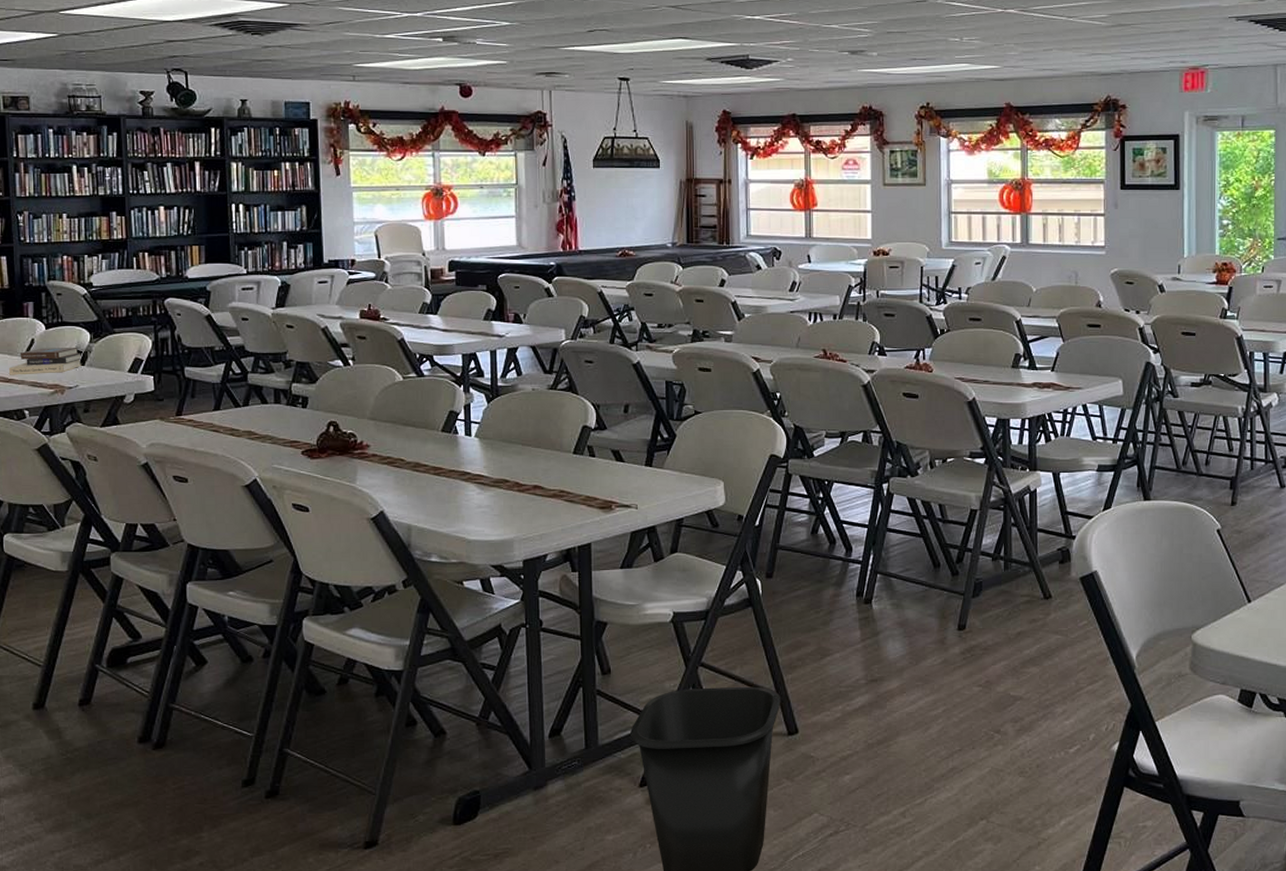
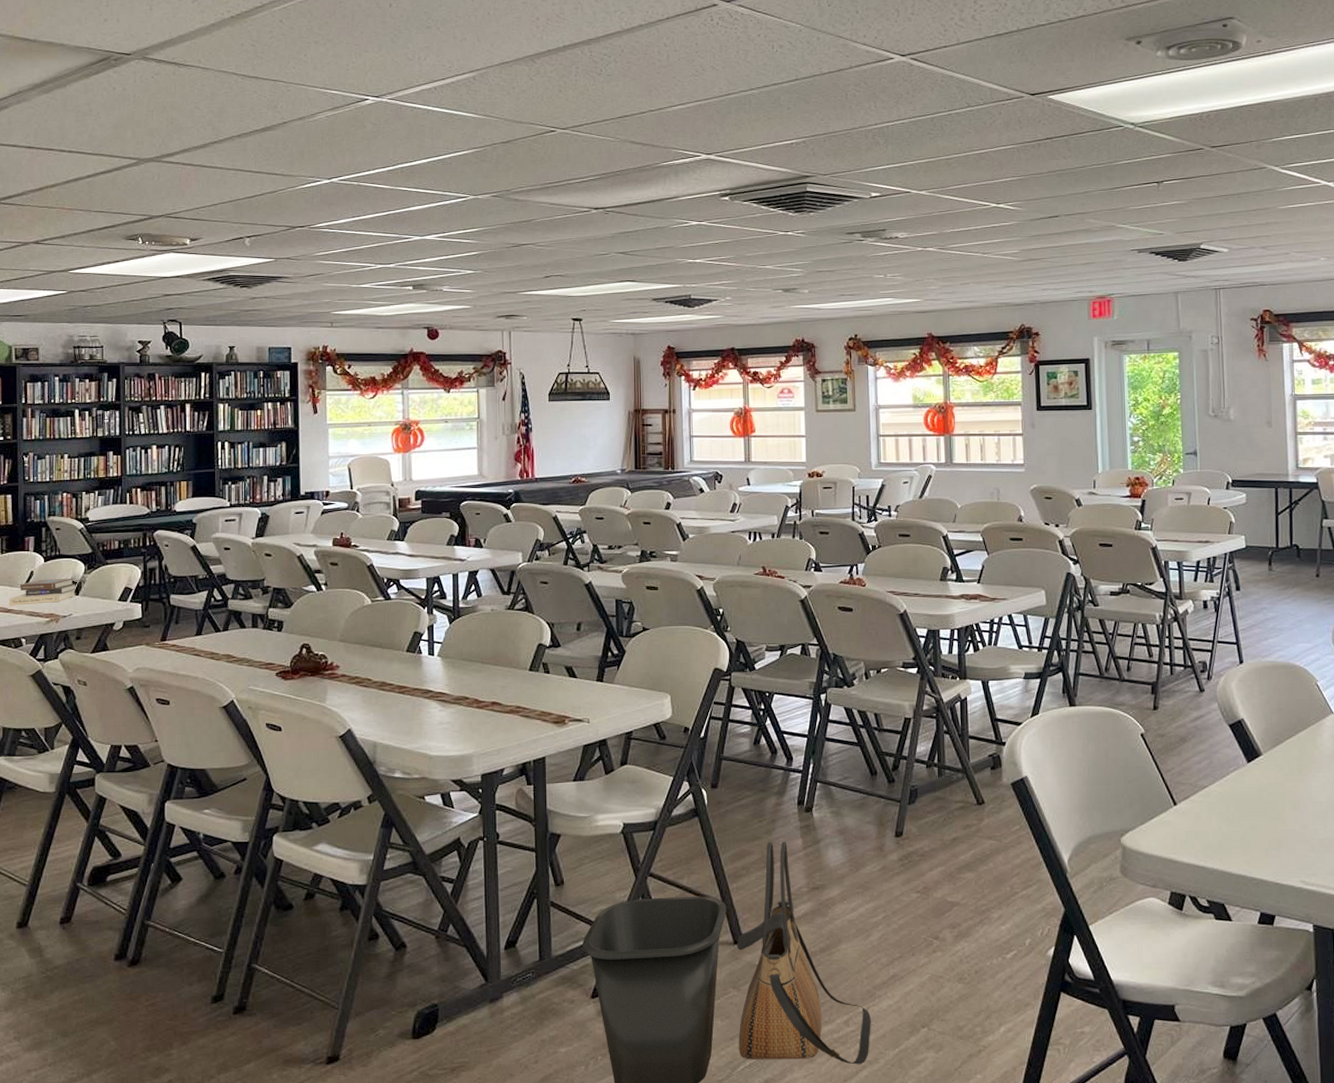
tote bag: none [791,633,928,856] -> present [737,841,871,1065]

